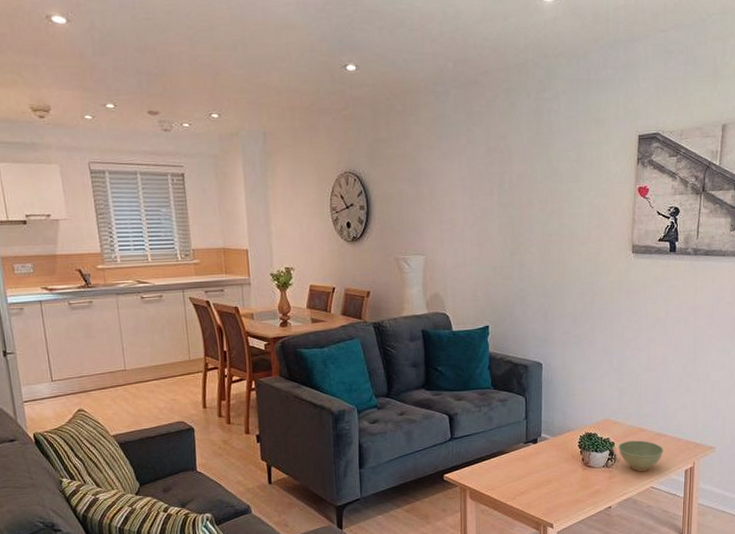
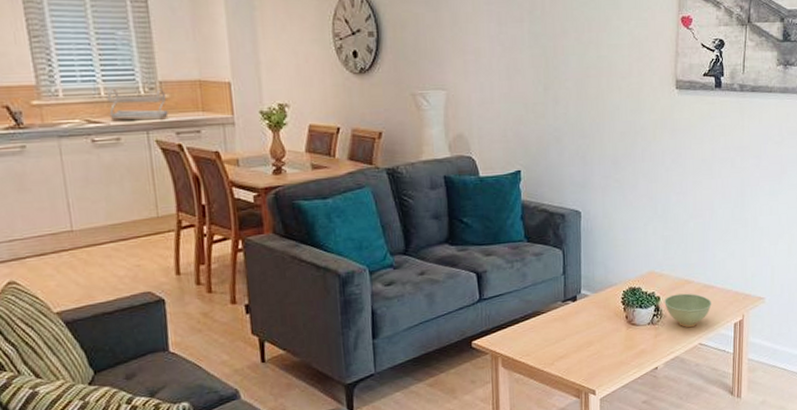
dish rack: none [153,255,199,282] -> present [107,88,169,121]

